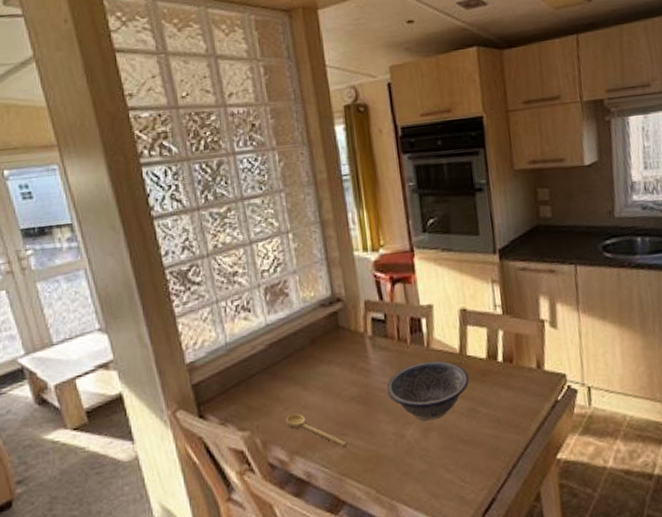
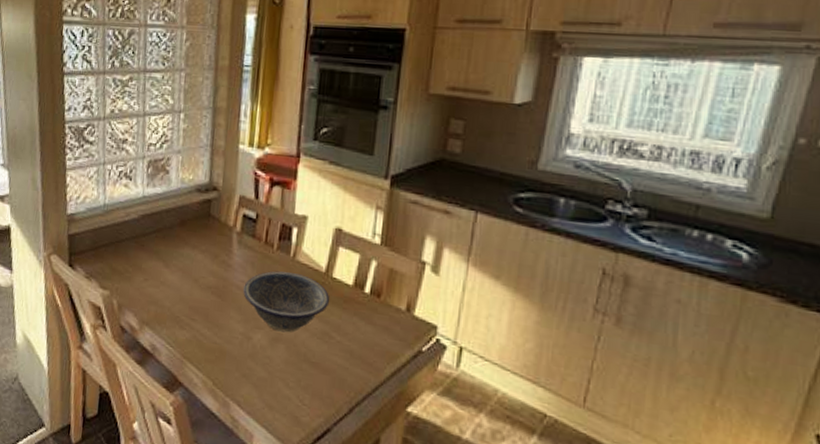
spoon: present [286,413,348,447] -> none [143,286,196,332]

